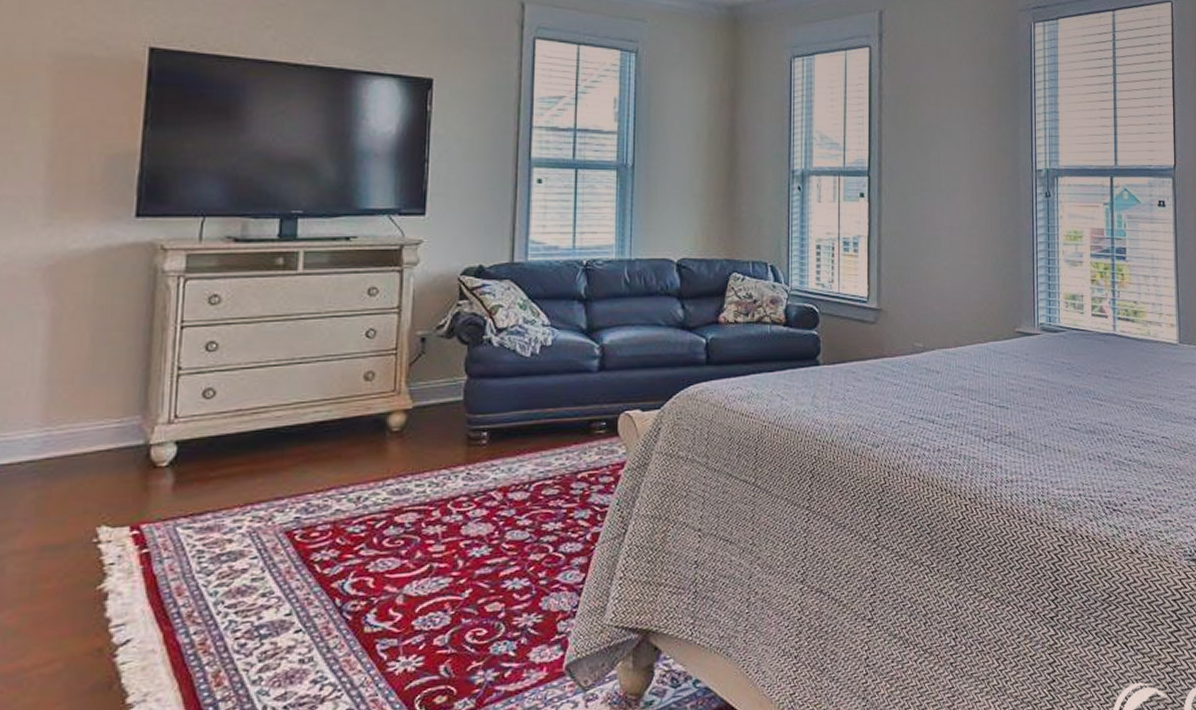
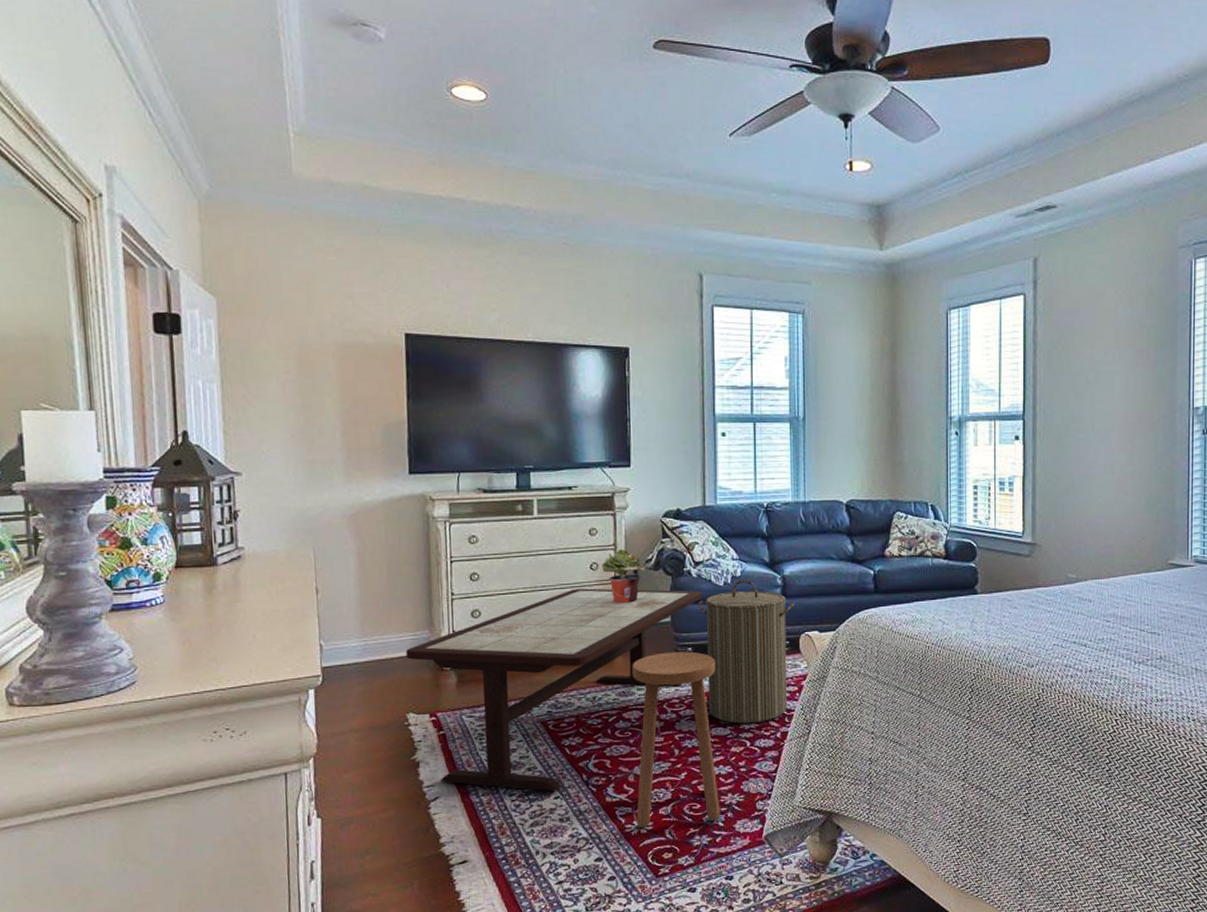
coffee table: none [105,360,505,623] -> present [405,588,703,791]
potted plant: none [381,312,435,379] -> present [602,549,645,603]
stool: none [402,437,515,665] -> present [632,651,721,827]
laundry hamper: none [499,349,614,525] -> present [699,580,795,724]

